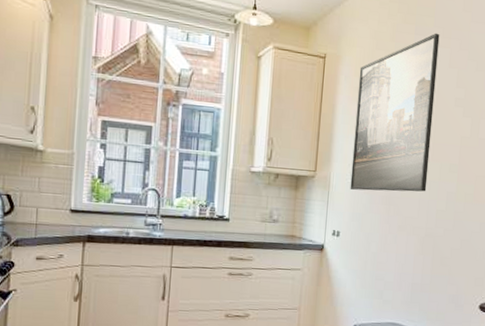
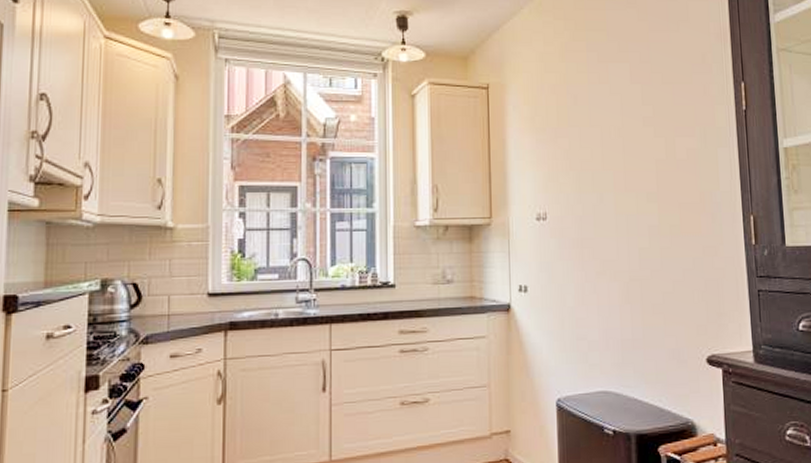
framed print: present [350,33,440,192] -> none [529,47,624,235]

